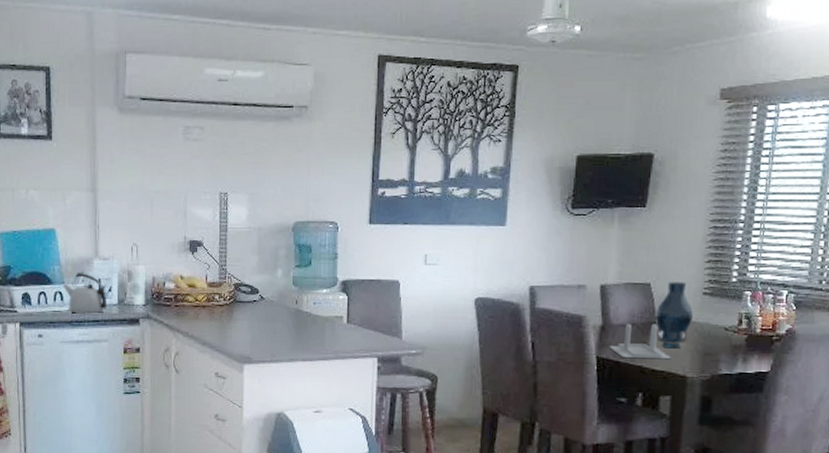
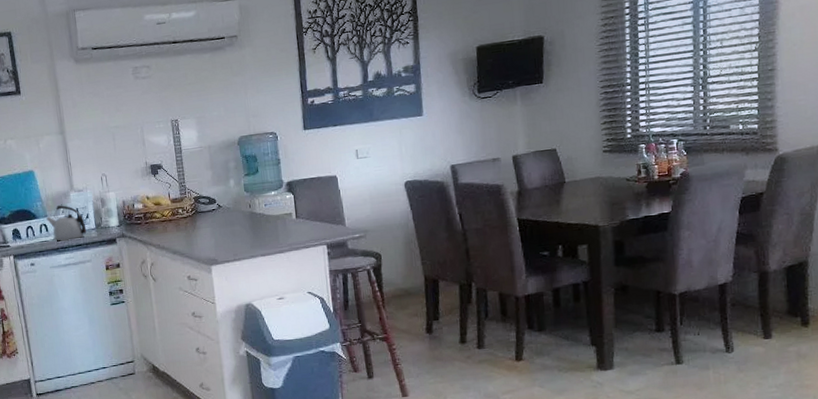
napkin holder: present [609,323,672,360] -> none [527,183,583,217]
vase: present [655,282,694,349] -> none [563,144,598,204]

